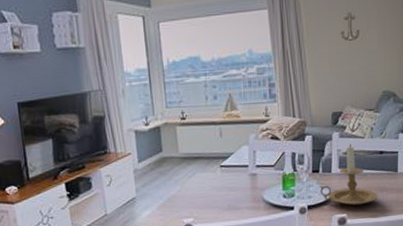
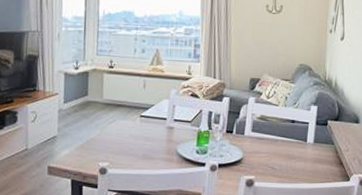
candle holder: present [319,143,379,206] -> none [231,109,287,169]

